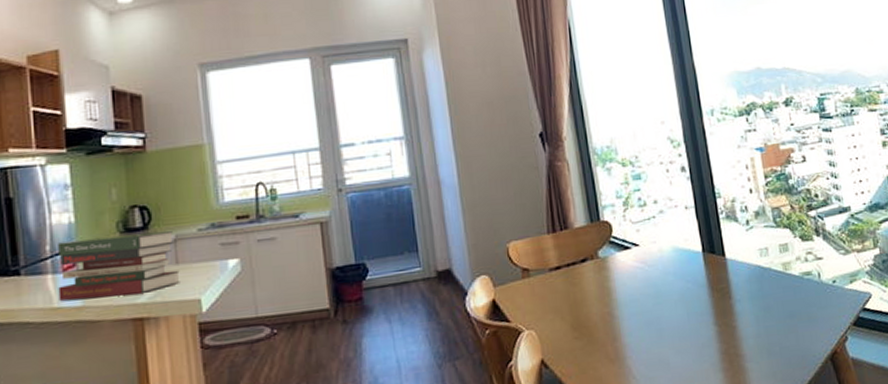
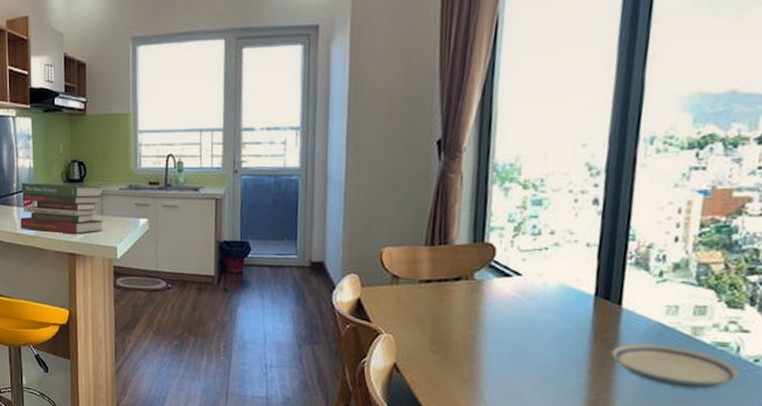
plate: none [728,283,826,320] -> present [611,343,740,389]

